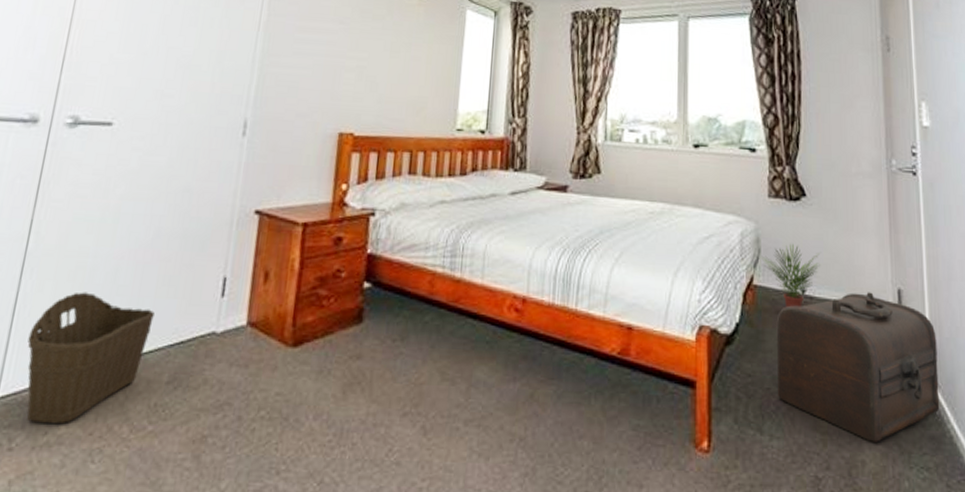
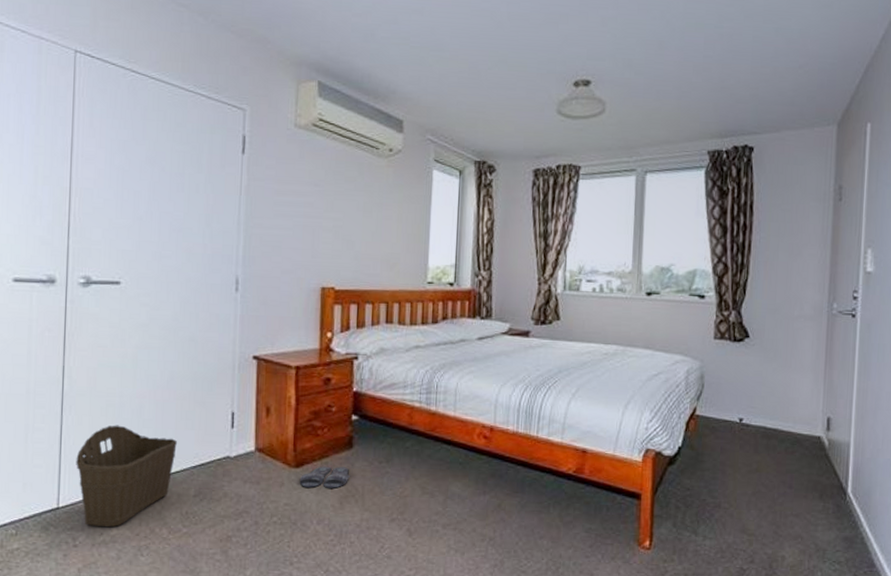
slippers: none [296,345,358,375] -> present [299,466,351,490]
potted plant: present [761,243,820,308] -> none [704,379,758,434]
wooden chest: present [776,292,940,442] -> none [712,420,859,542]

